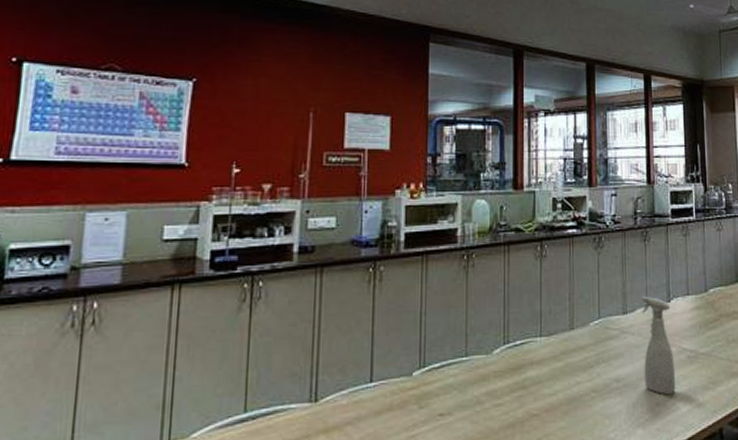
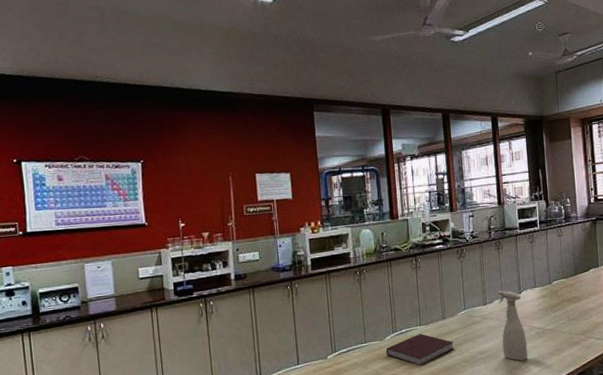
notebook: none [493,348,582,394] -> present [386,334,454,366]

